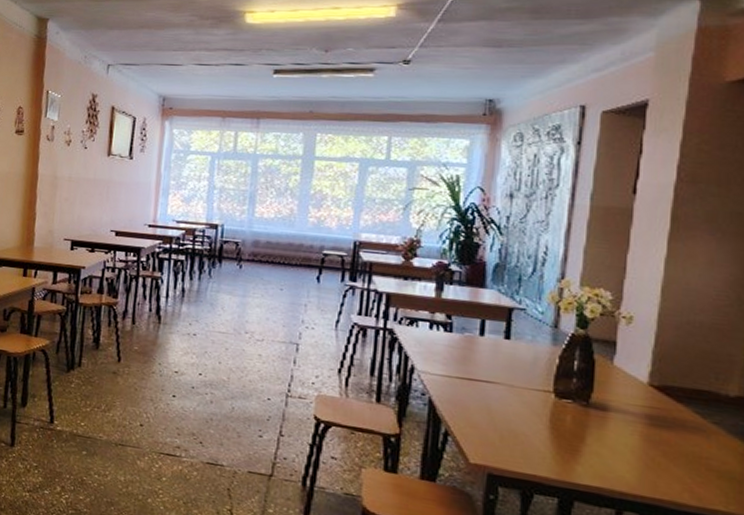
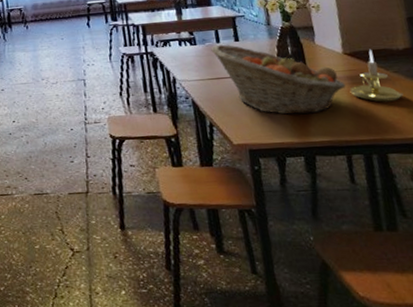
fruit basket: none [470,337,640,450] -> present [211,44,346,115]
candle holder: none [644,388,717,460] -> present [349,50,403,102]

